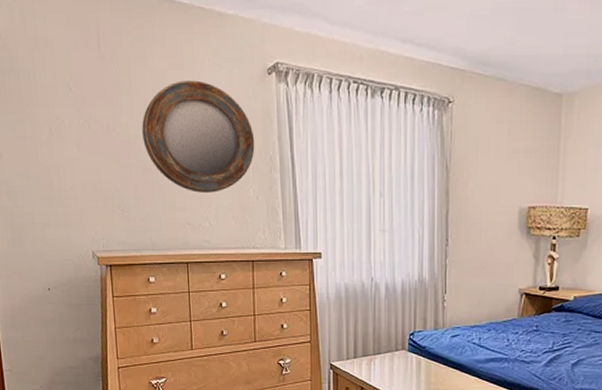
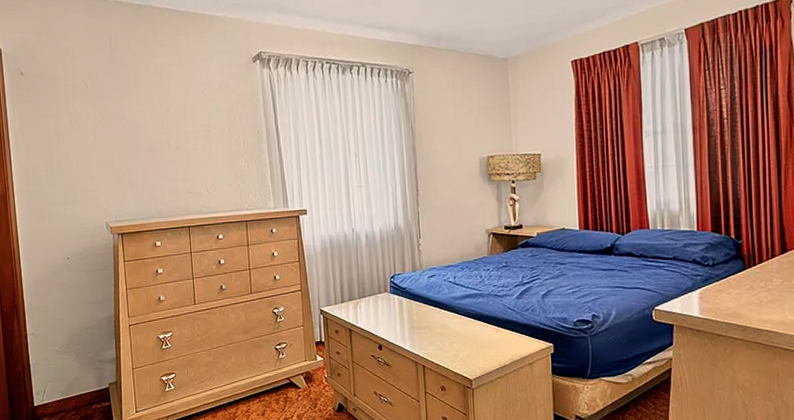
home mirror: present [142,80,255,193] -> none [147,71,245,165]

